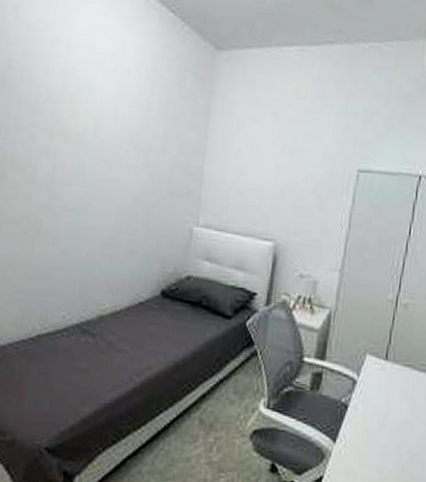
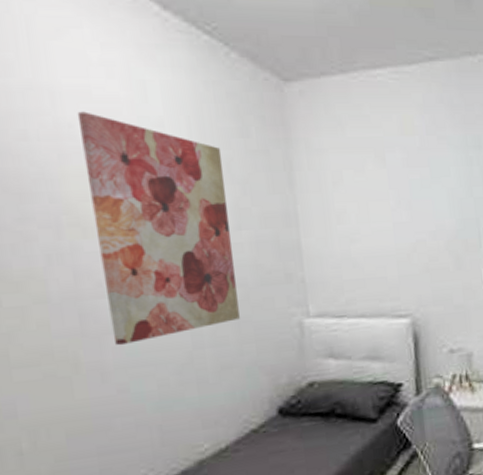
wall art: none [66,58,164,221] -> present [77,111,240,346]

